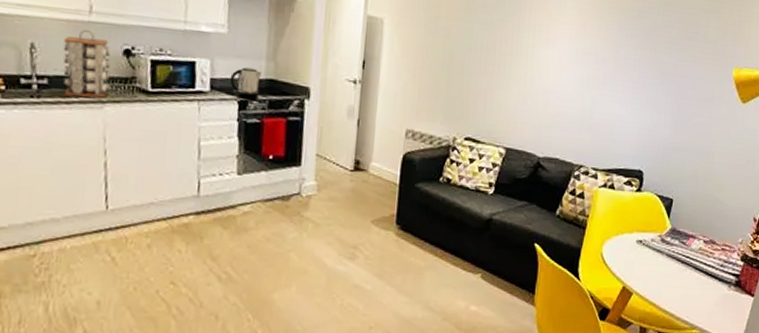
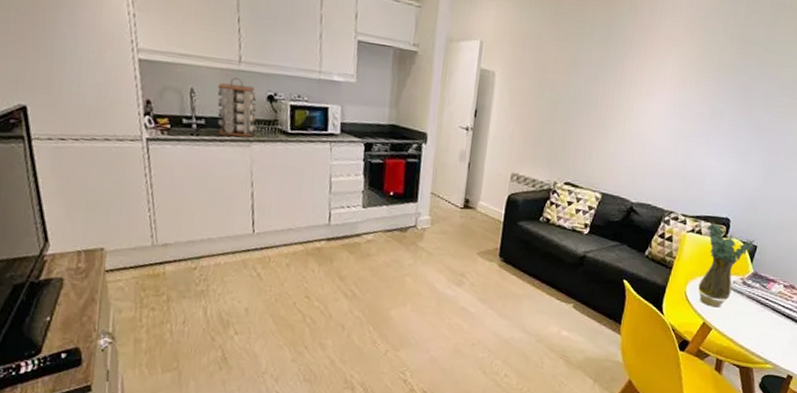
kettle: present [229,67,261,101] -> none [357,113,385,144]
vase: none [615,173,670,269] -> present [698,220,754,308]

